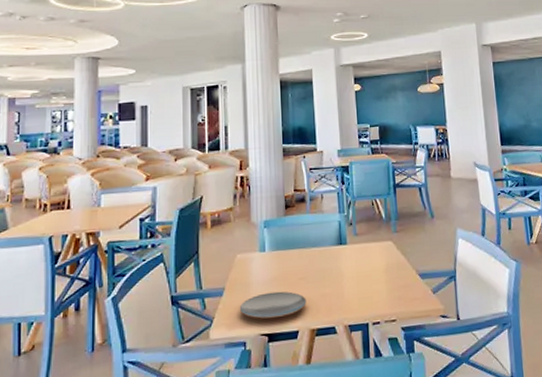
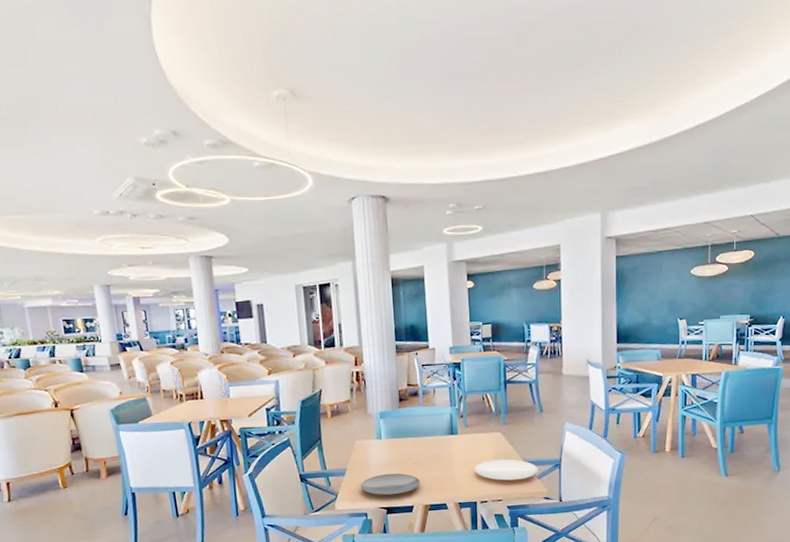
plate: none [364,271,433,297] -> present [474,459,538,481]

